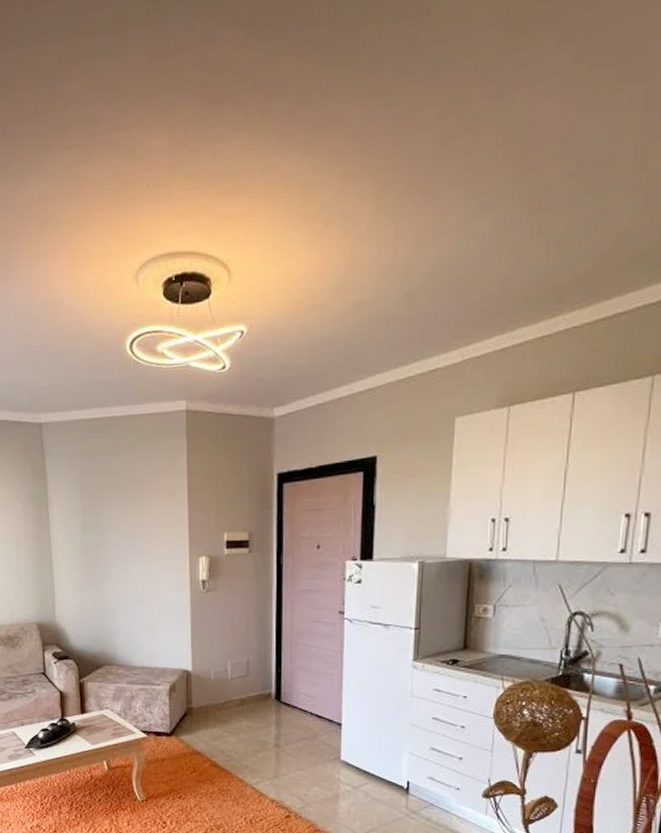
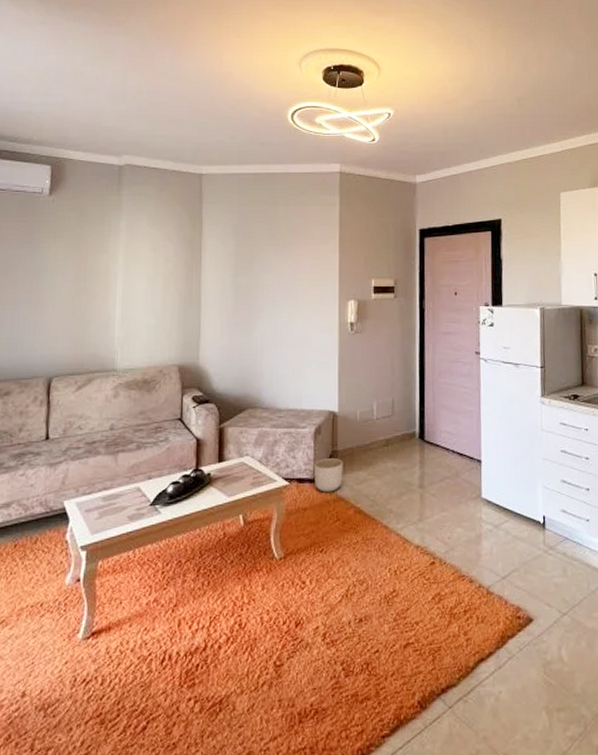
planter: none [170,715,199,746] -> present [314,458,343,493]

